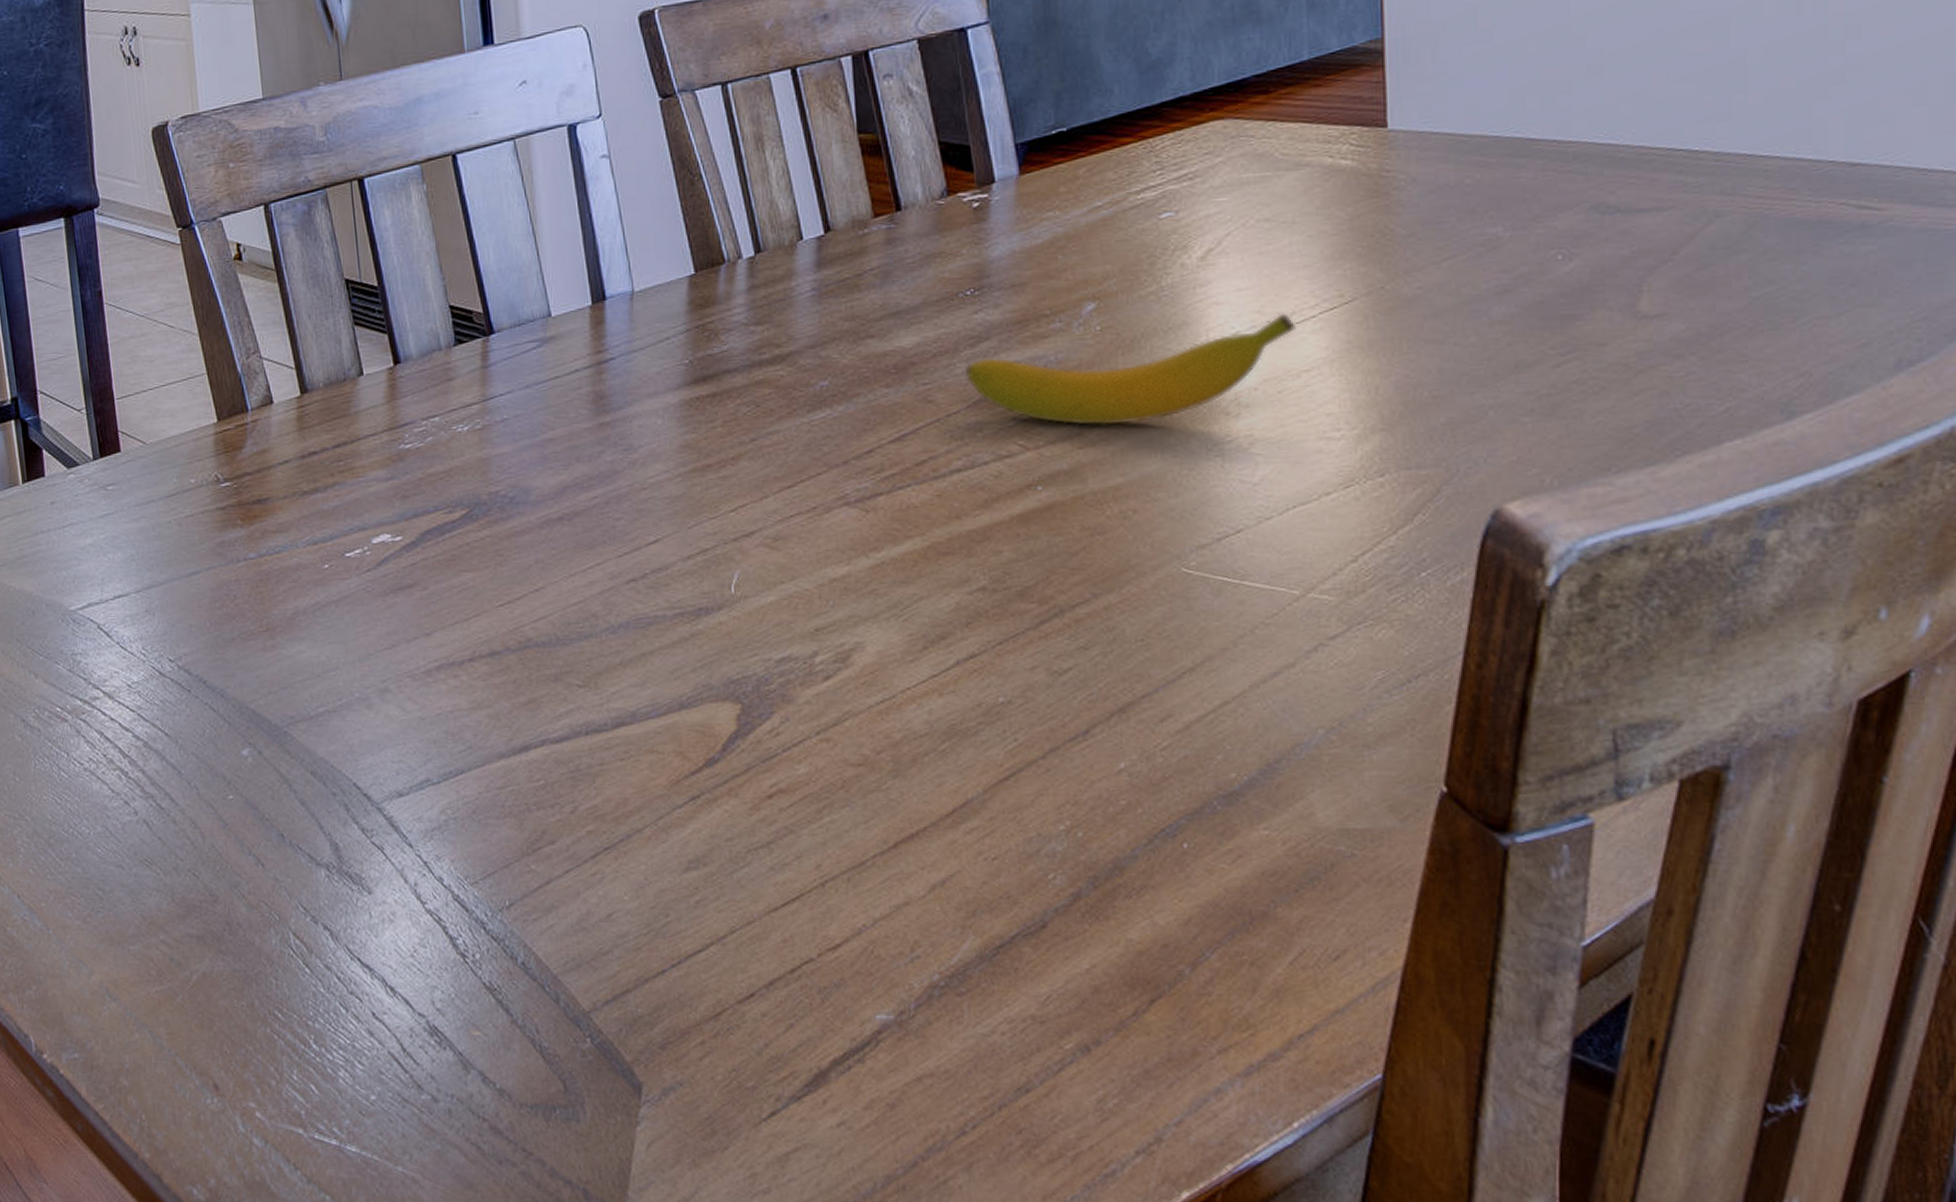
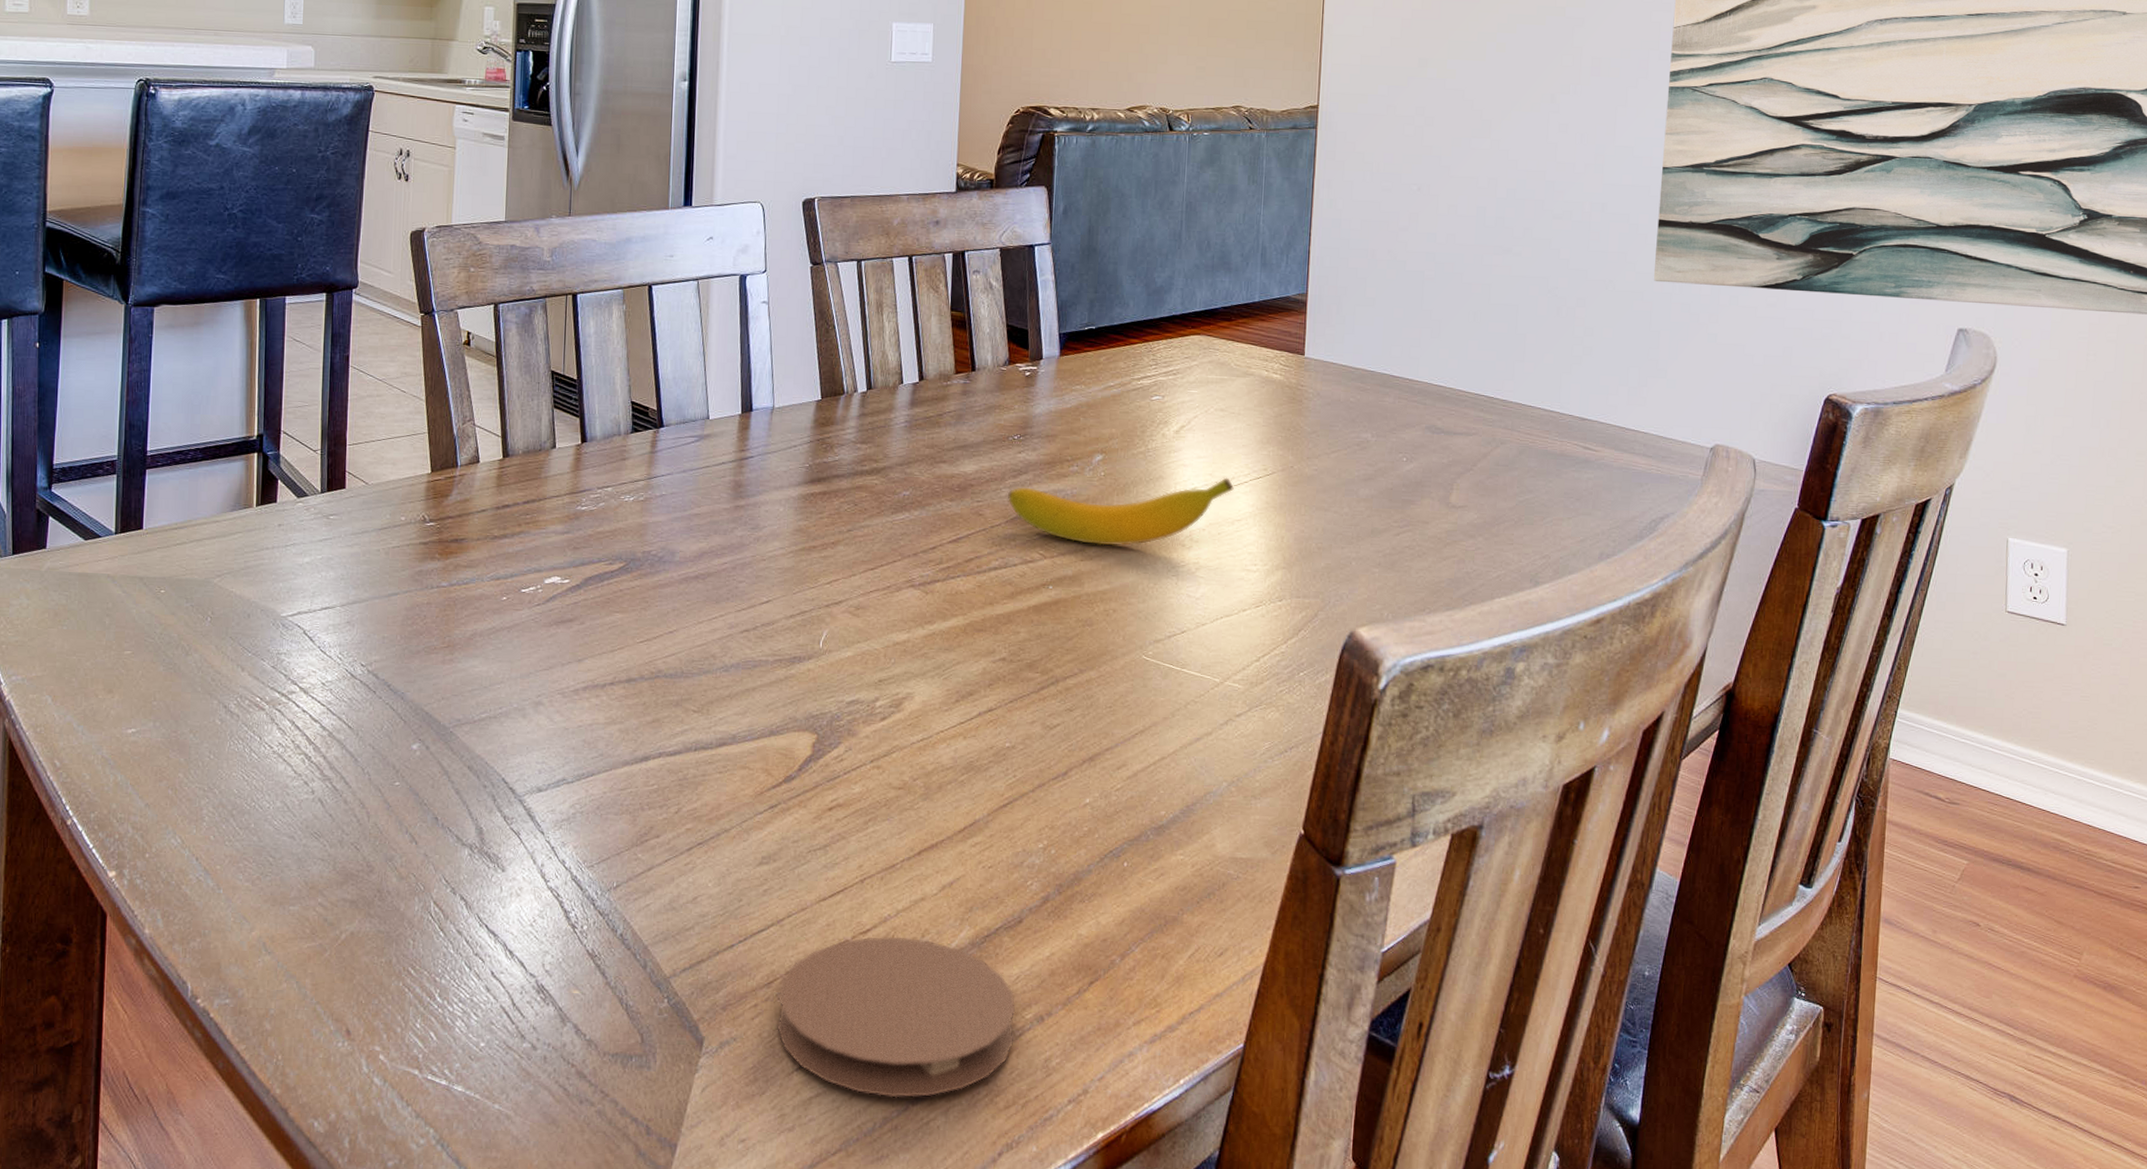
coaster: none [730,952,1052,1152] -> present [777,936,1016,1098]

